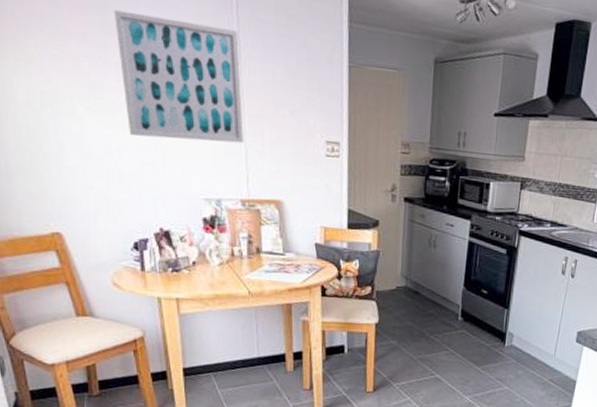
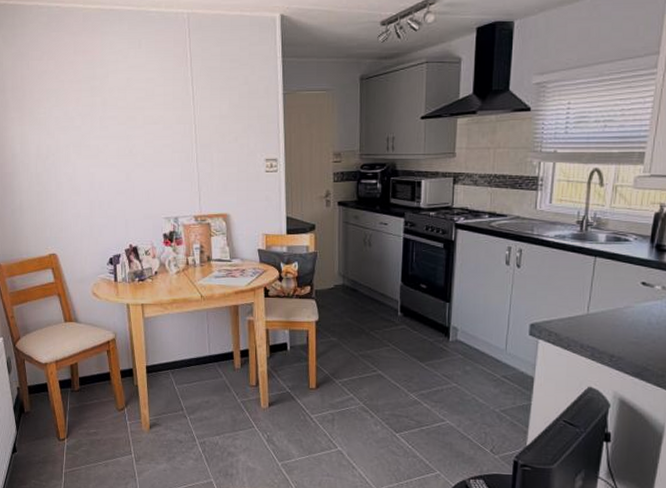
wall art: present [114,9,244,144] -> none [100,77,196,171]

